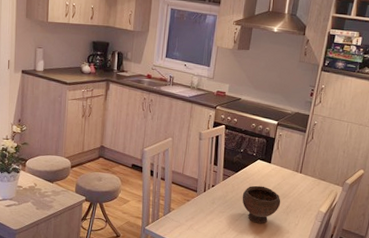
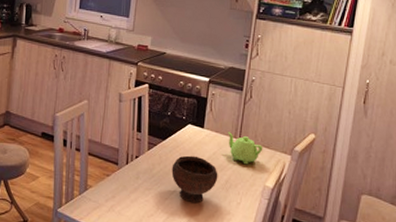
teapot: none [291,167,320,194] -> present [228,132,263,165]

